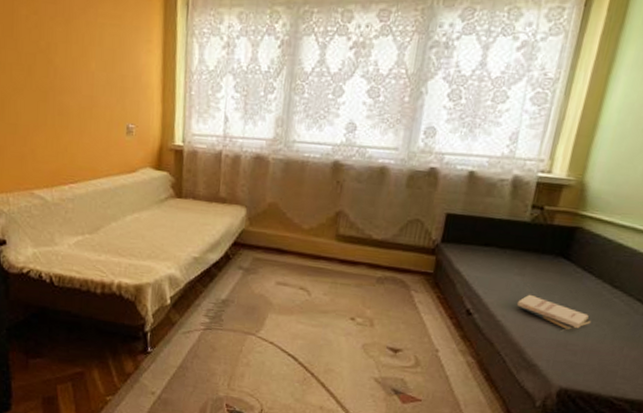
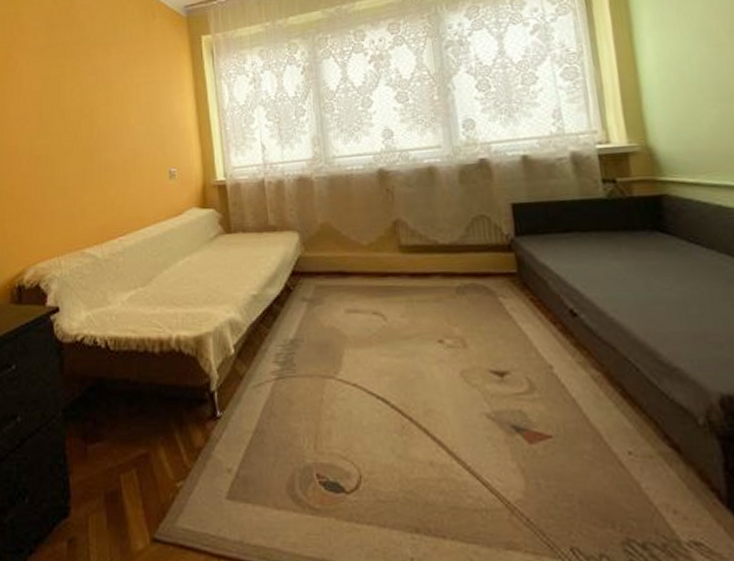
books: present [516,294,592,330] -> none [625,280,725,317]

